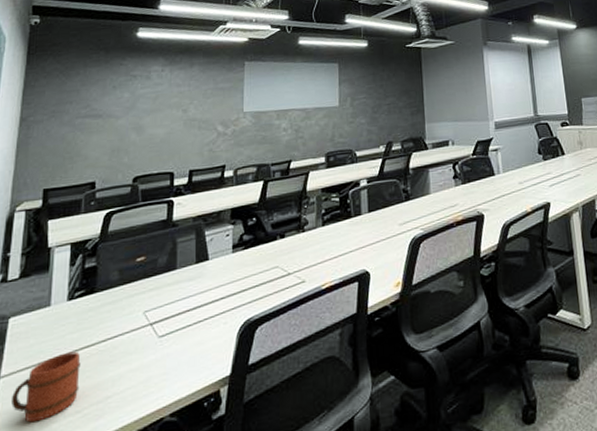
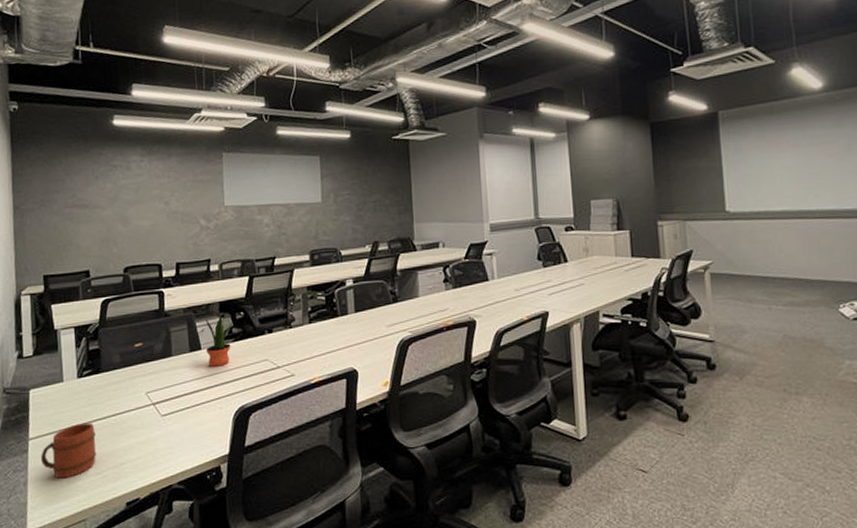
potted plant: none [213,222,243,278] -> present [206,315,232,367]

